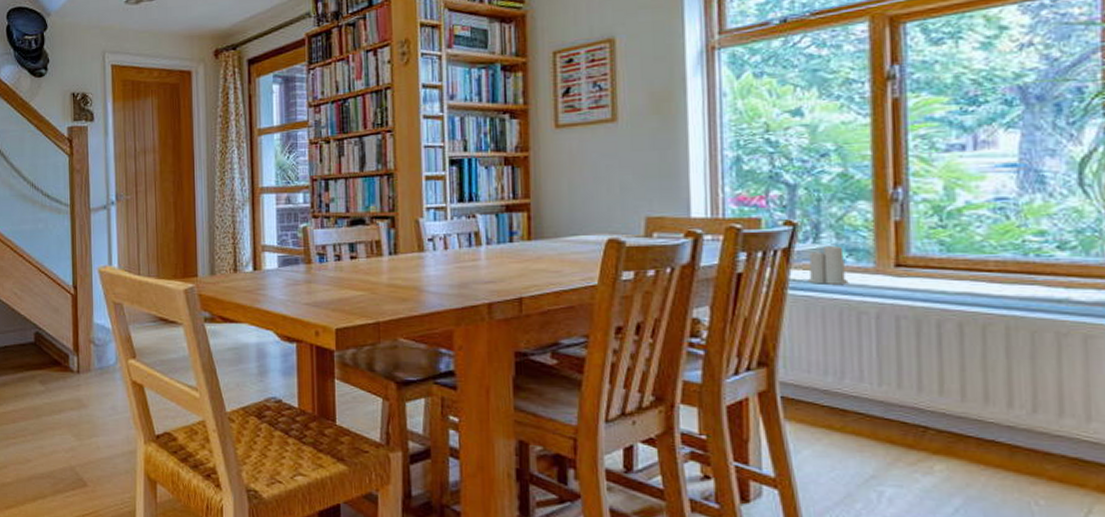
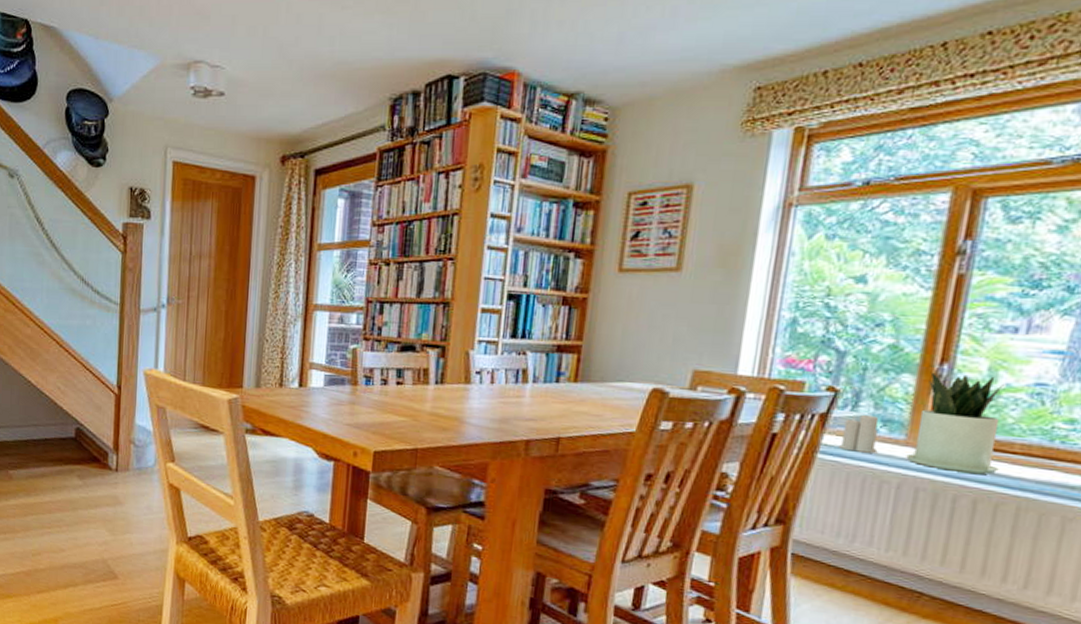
planter: none [879,195,978,295] -> present [906,372,1004,475]

